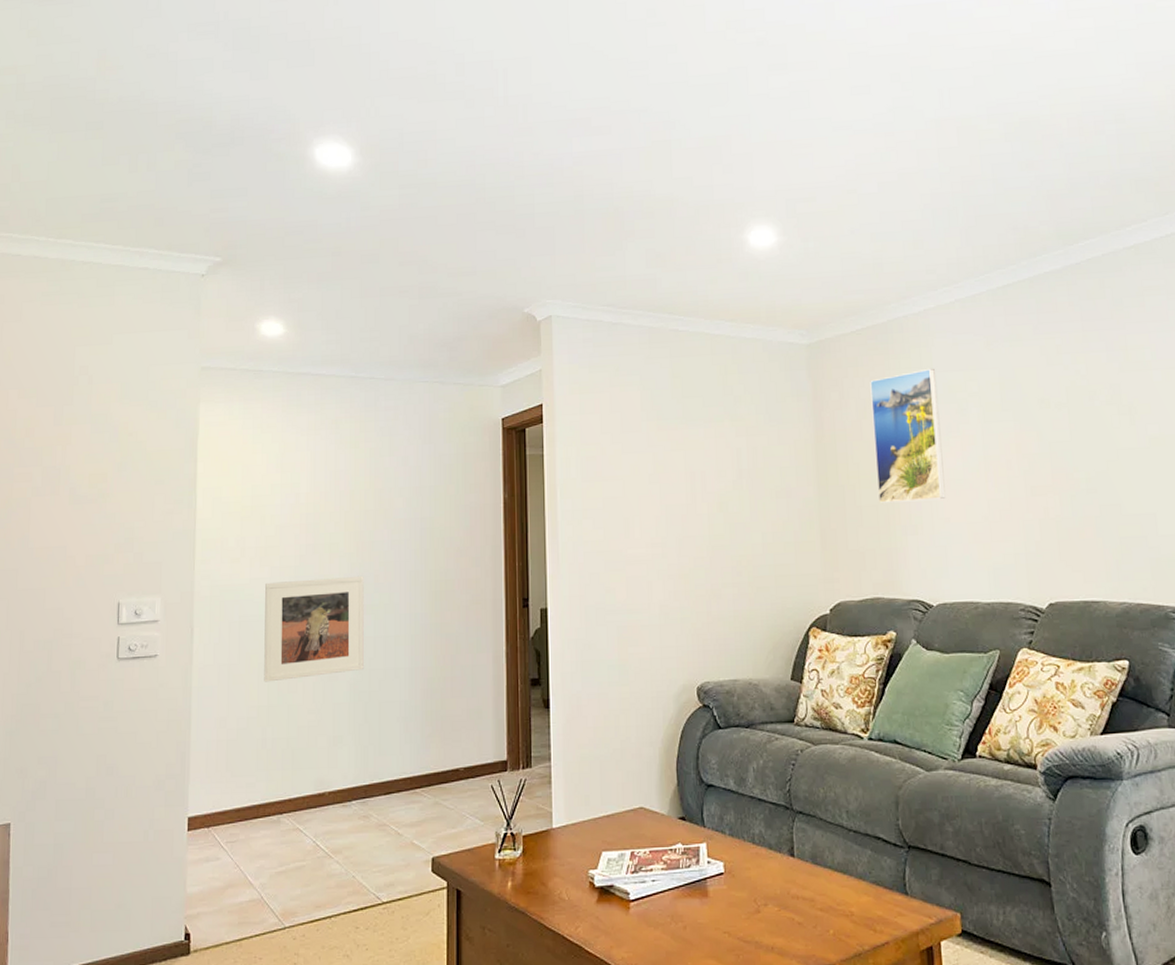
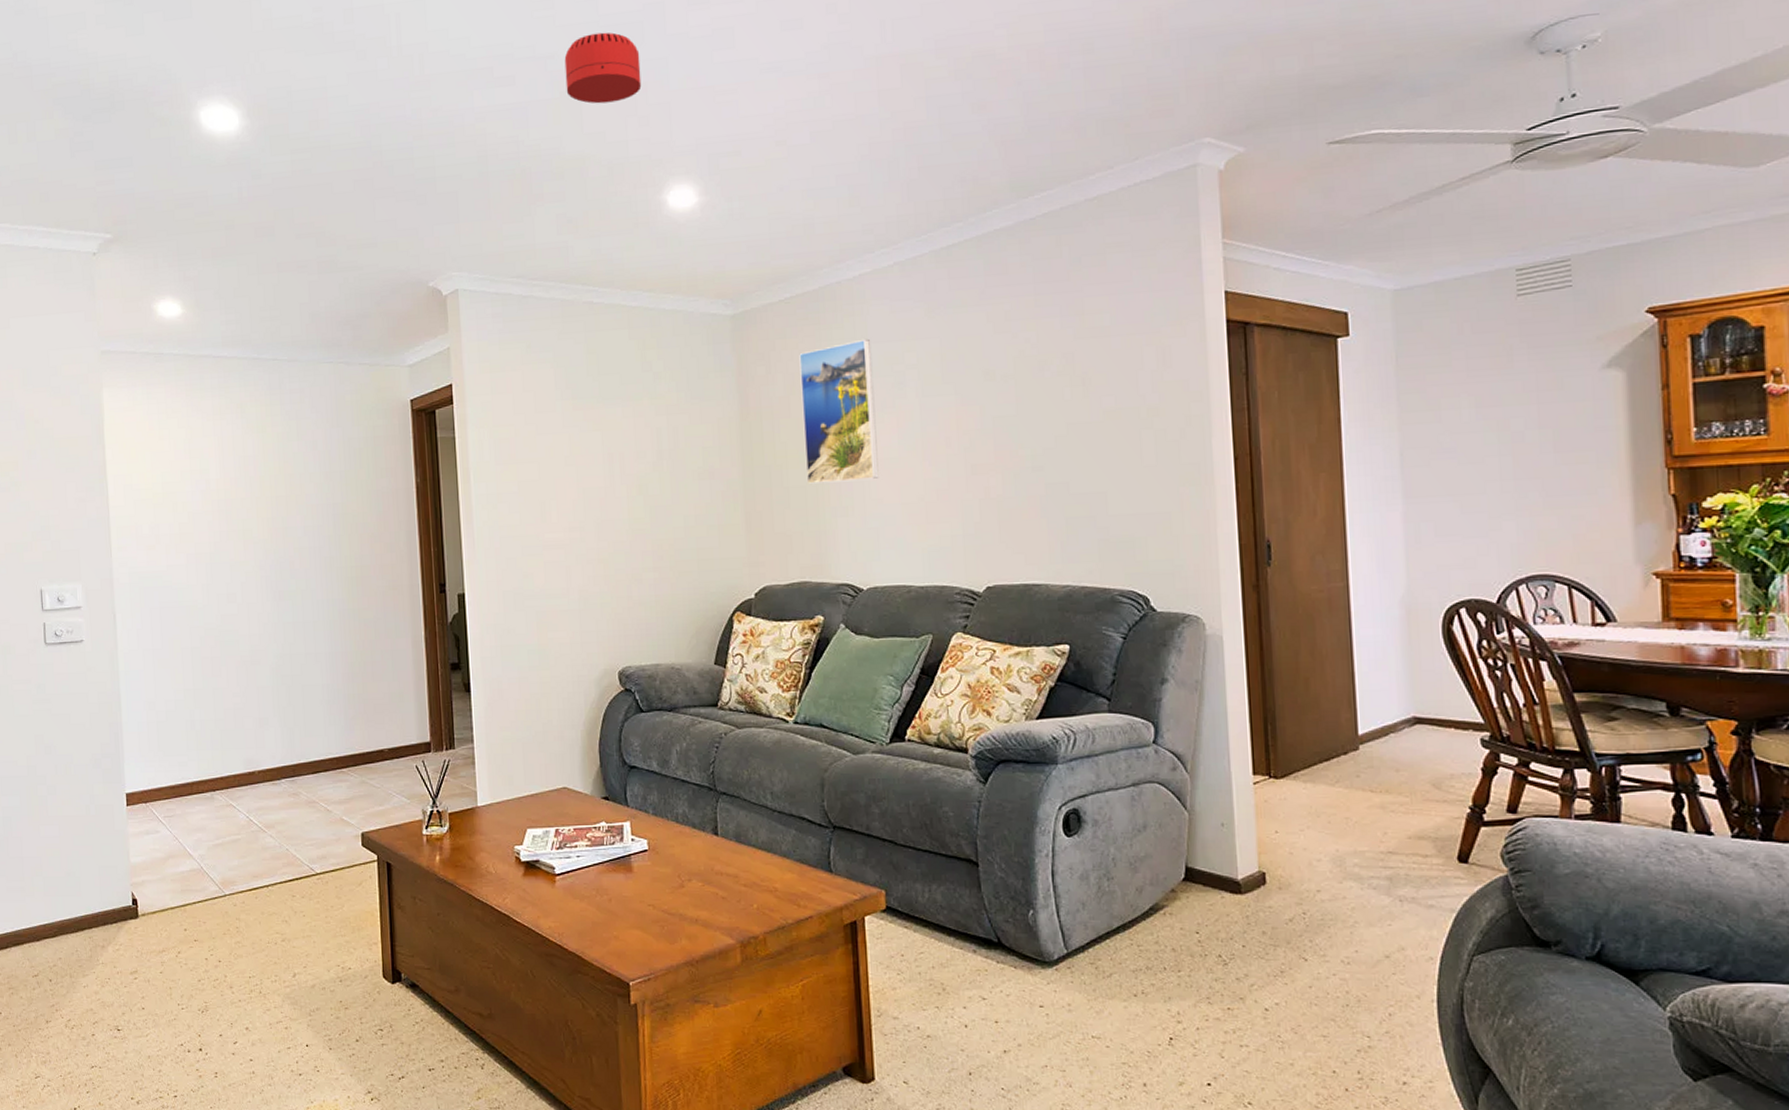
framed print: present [264,575,364,682] -> none [182,562,285,666]
smoke detector: none [656,91,726,153] -> present [564,32,642,104]

